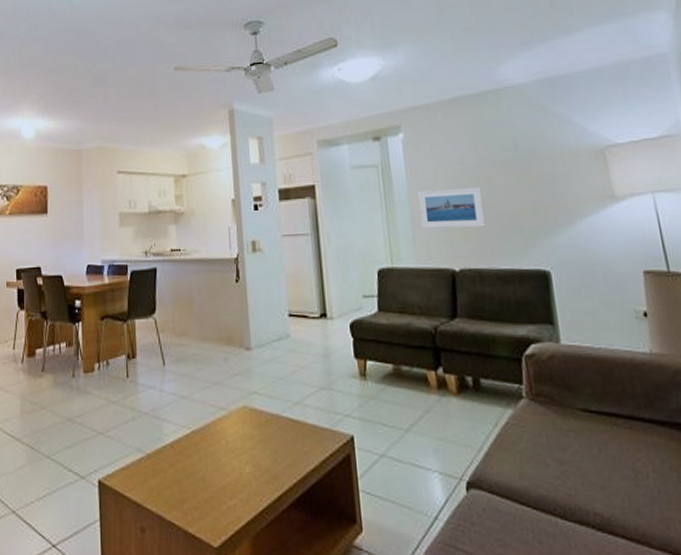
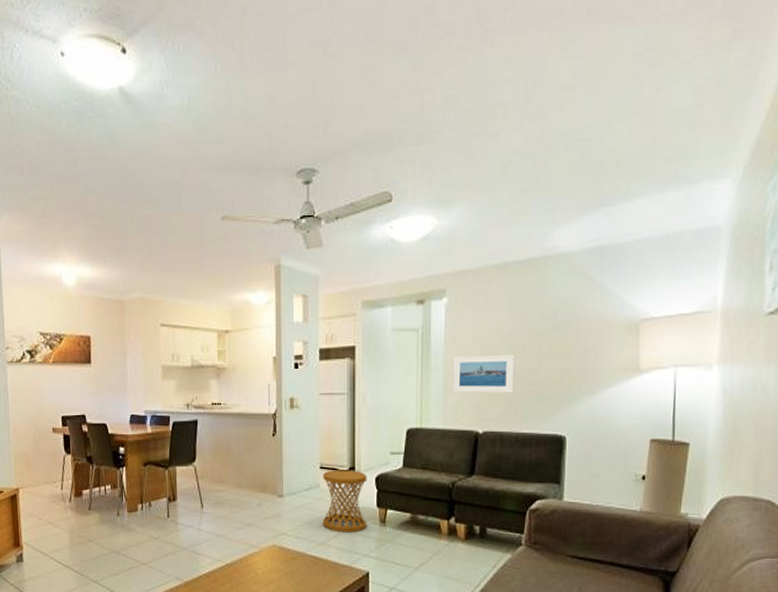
side table: none [293,317,346,389] -> present [323,470,367,533]

